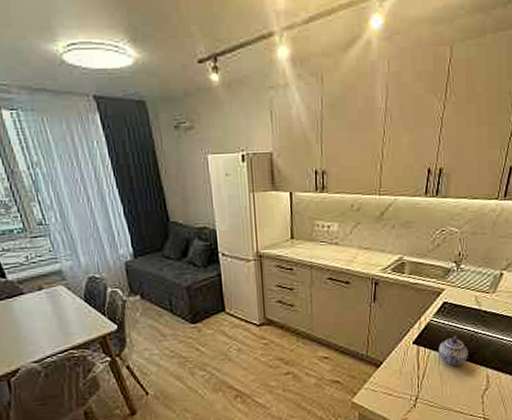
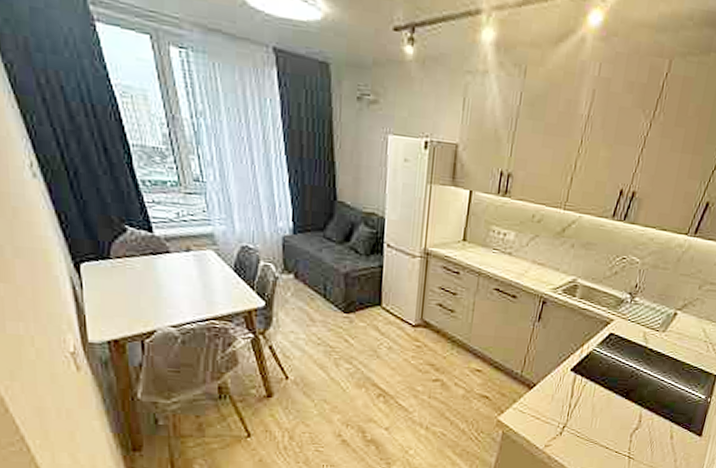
teapot: present [438,335,468,367] -> none [594,368,626,401]

